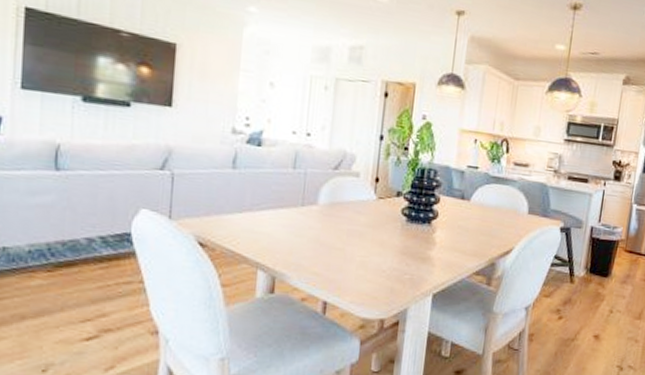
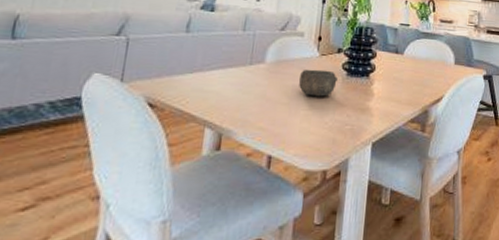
bowl: none [354,213,396,244] -> present [298,69,338,97]

